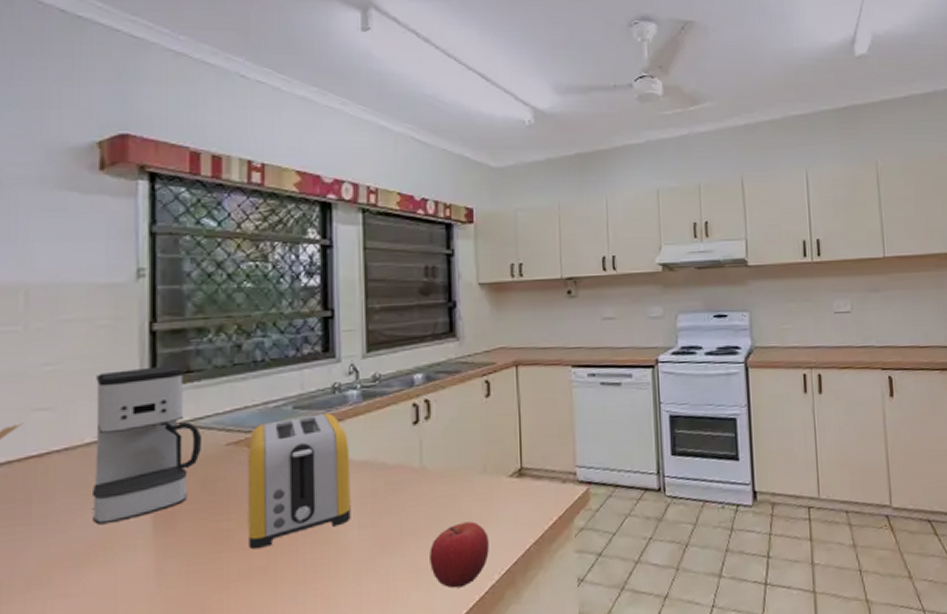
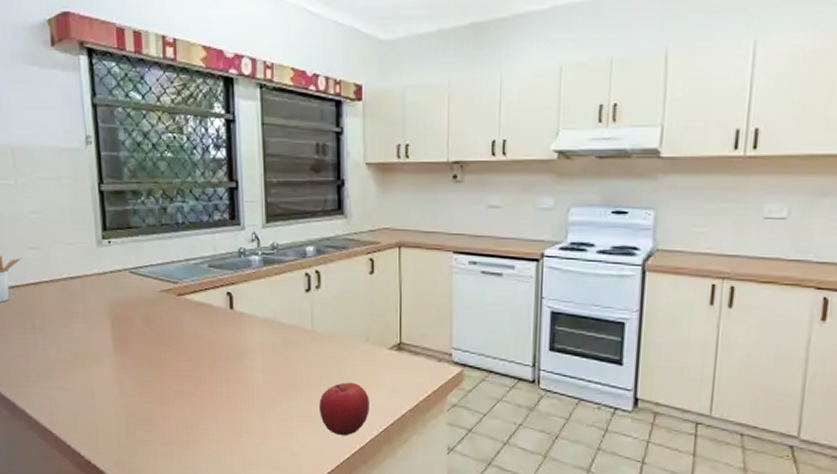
coffee maker: present [91,365,203,525] -> none [66,221,143,342]
toaster: present [248,413,351,550] -> none [176,274,256,378]

